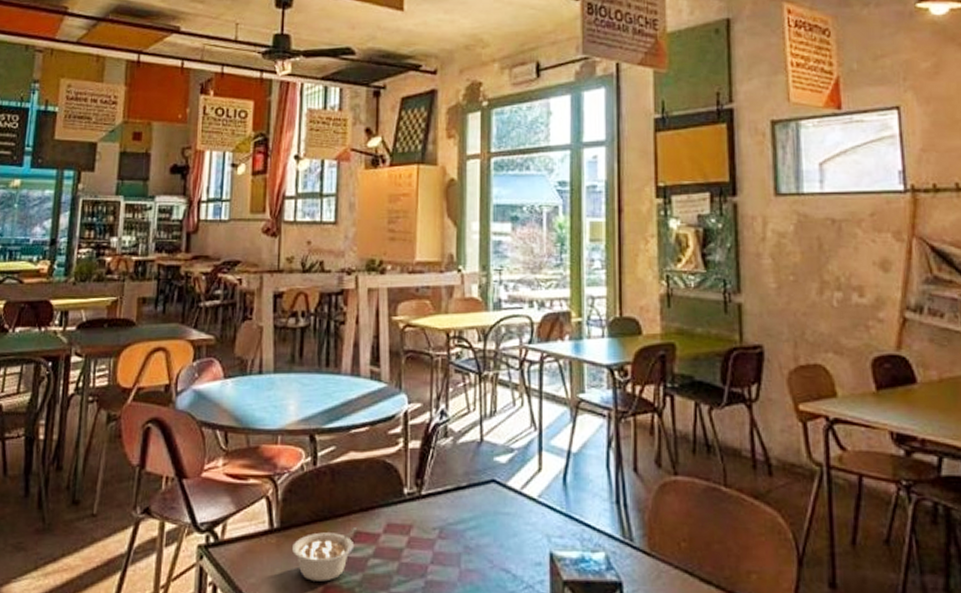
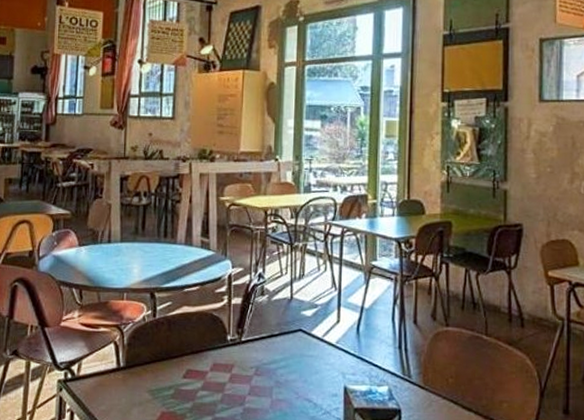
legume: present [292,528,358,582] -> none [136,367,189,409]

